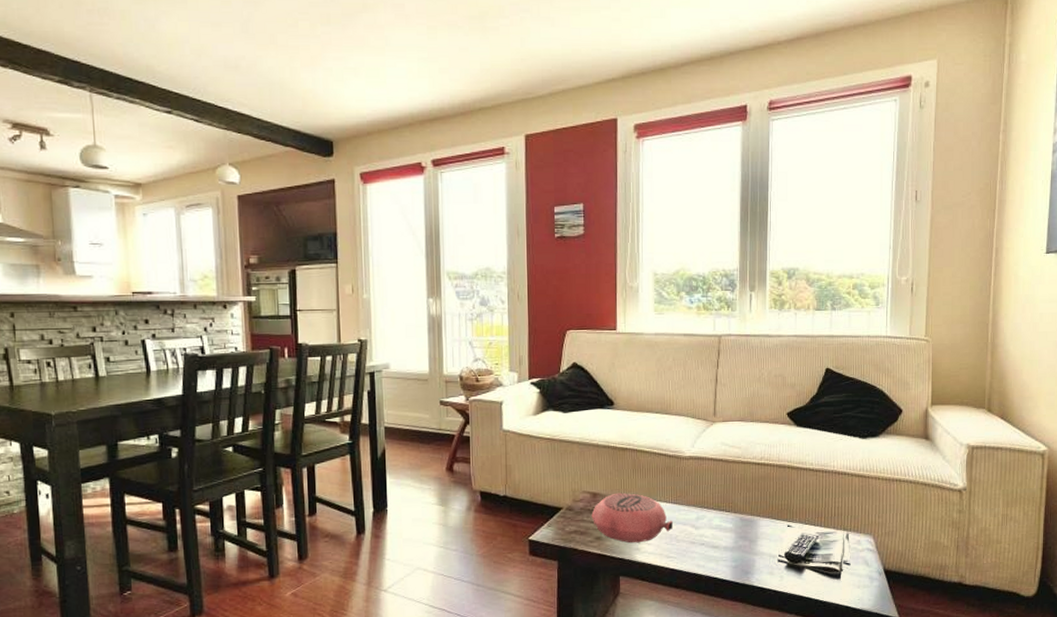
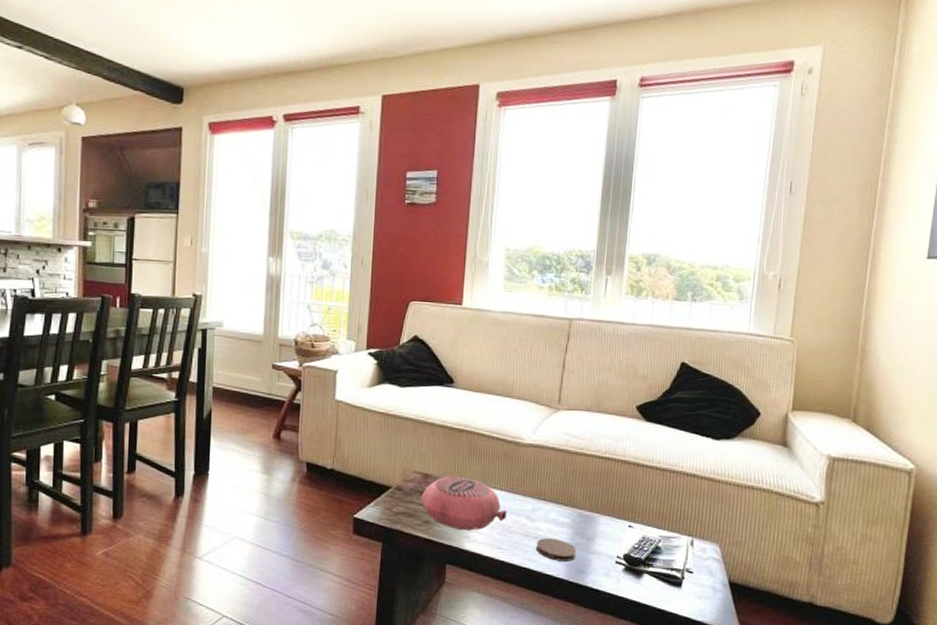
coaster: none [702,543,741,564] -> present [535,538,576,561]

